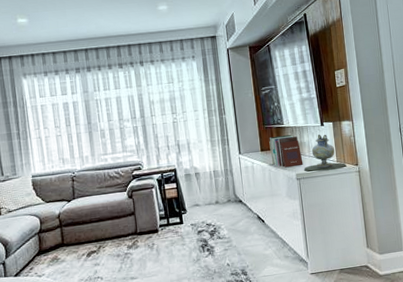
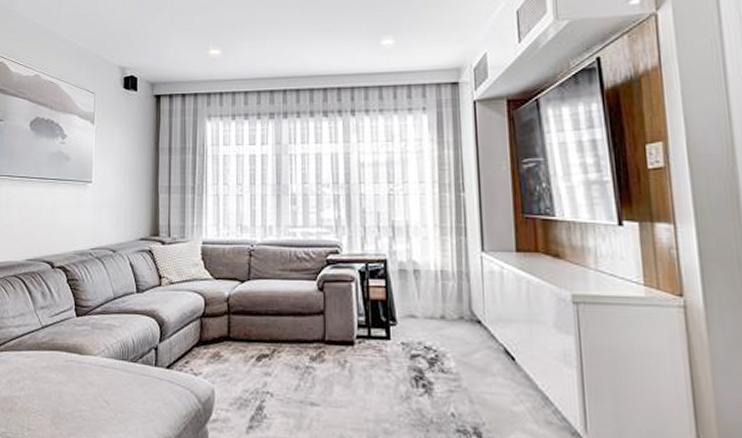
books: present [269,134,303,168] -> none [530,232,585,283]
decorative vase: present [304,134,347,172] -> none [586,237,662,299]

